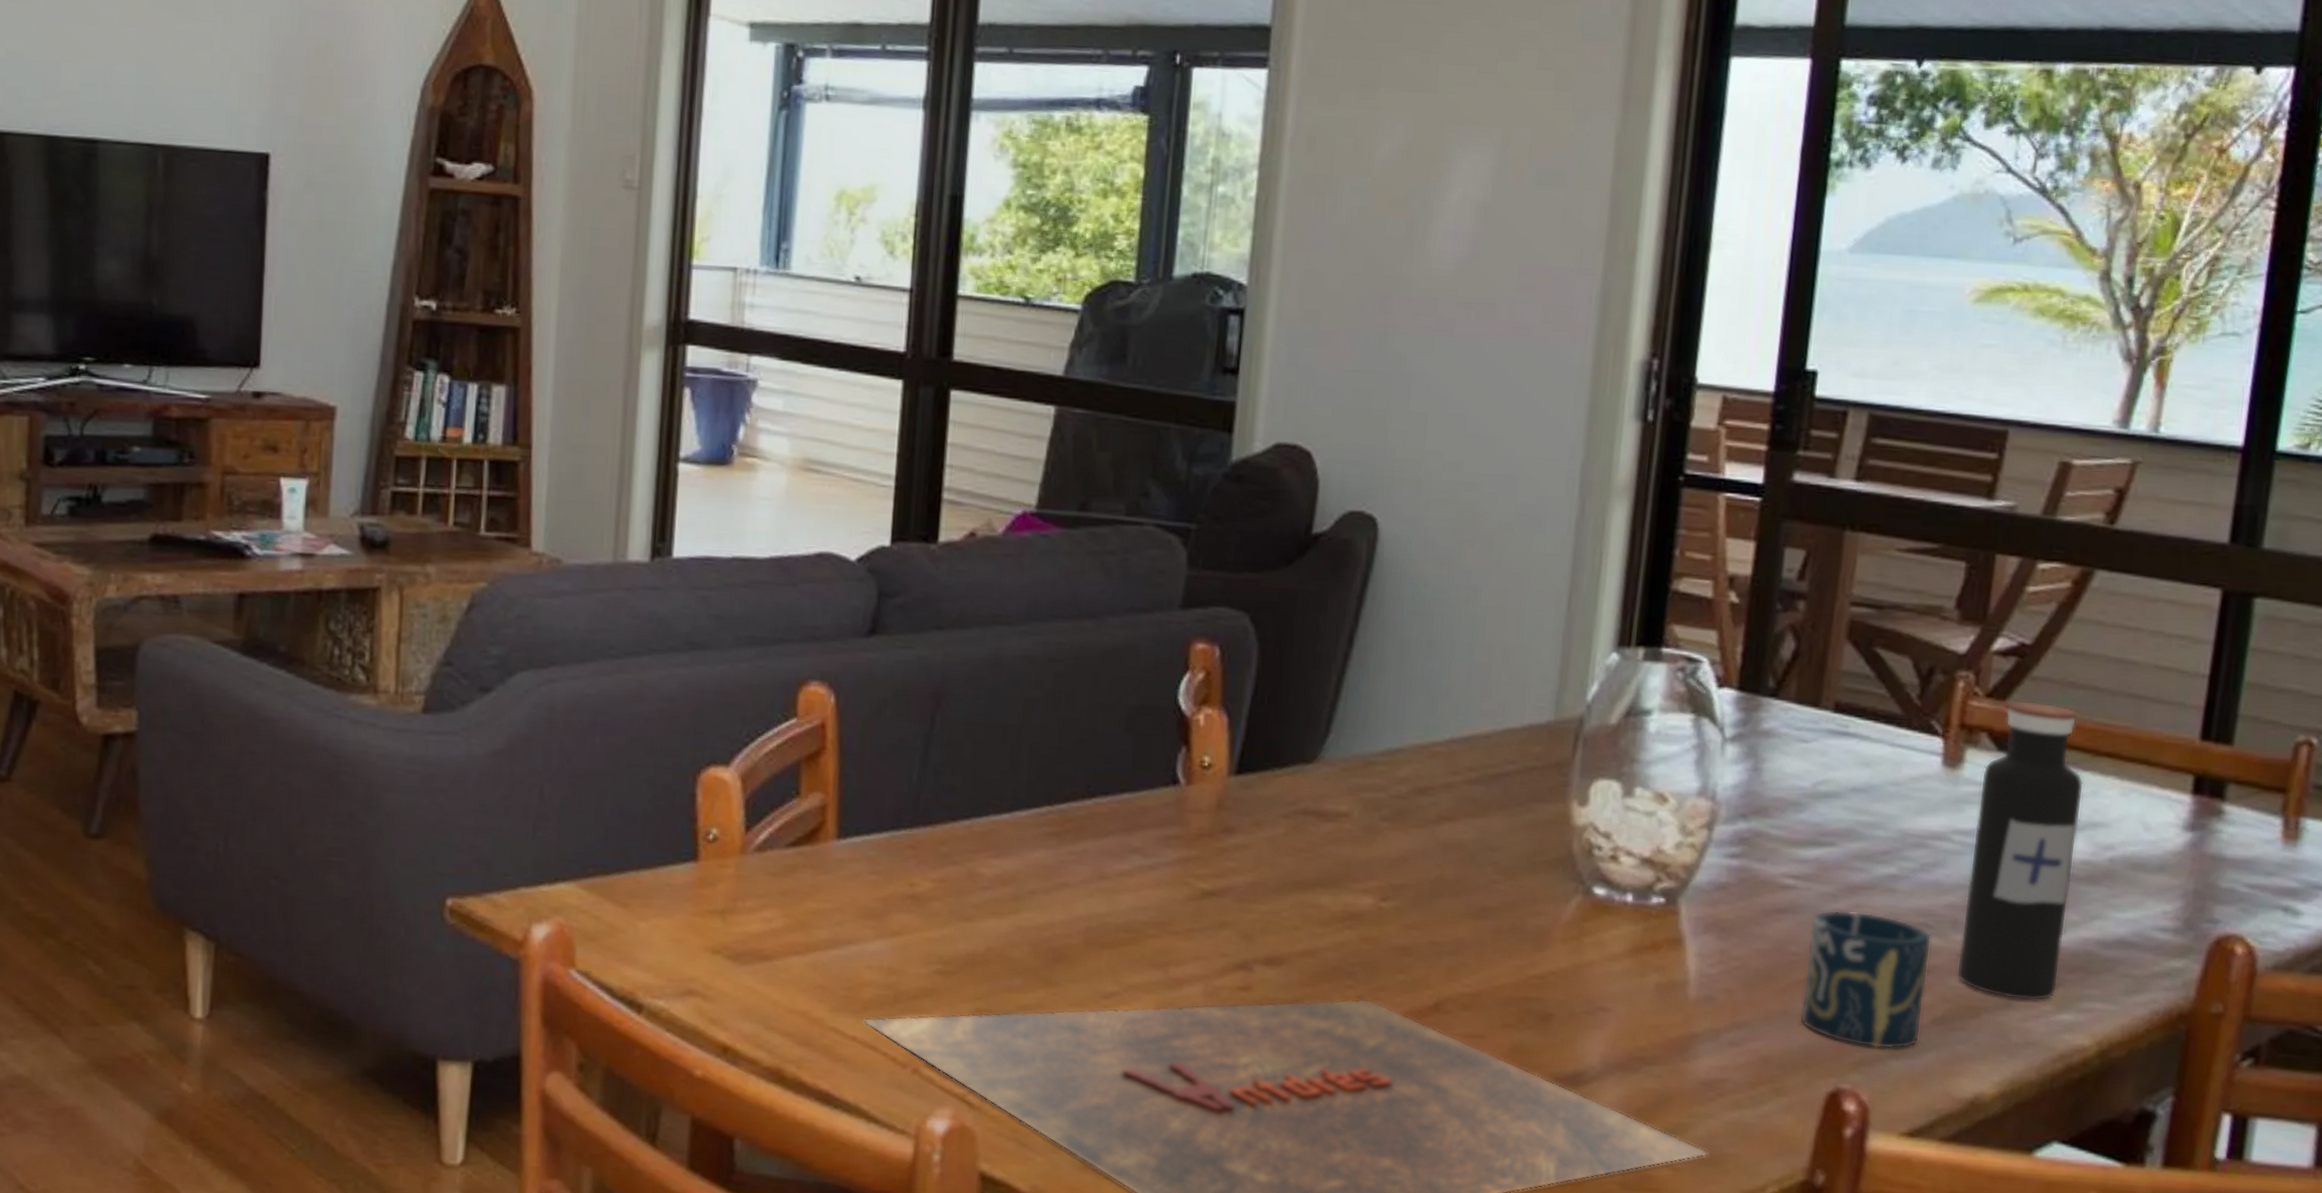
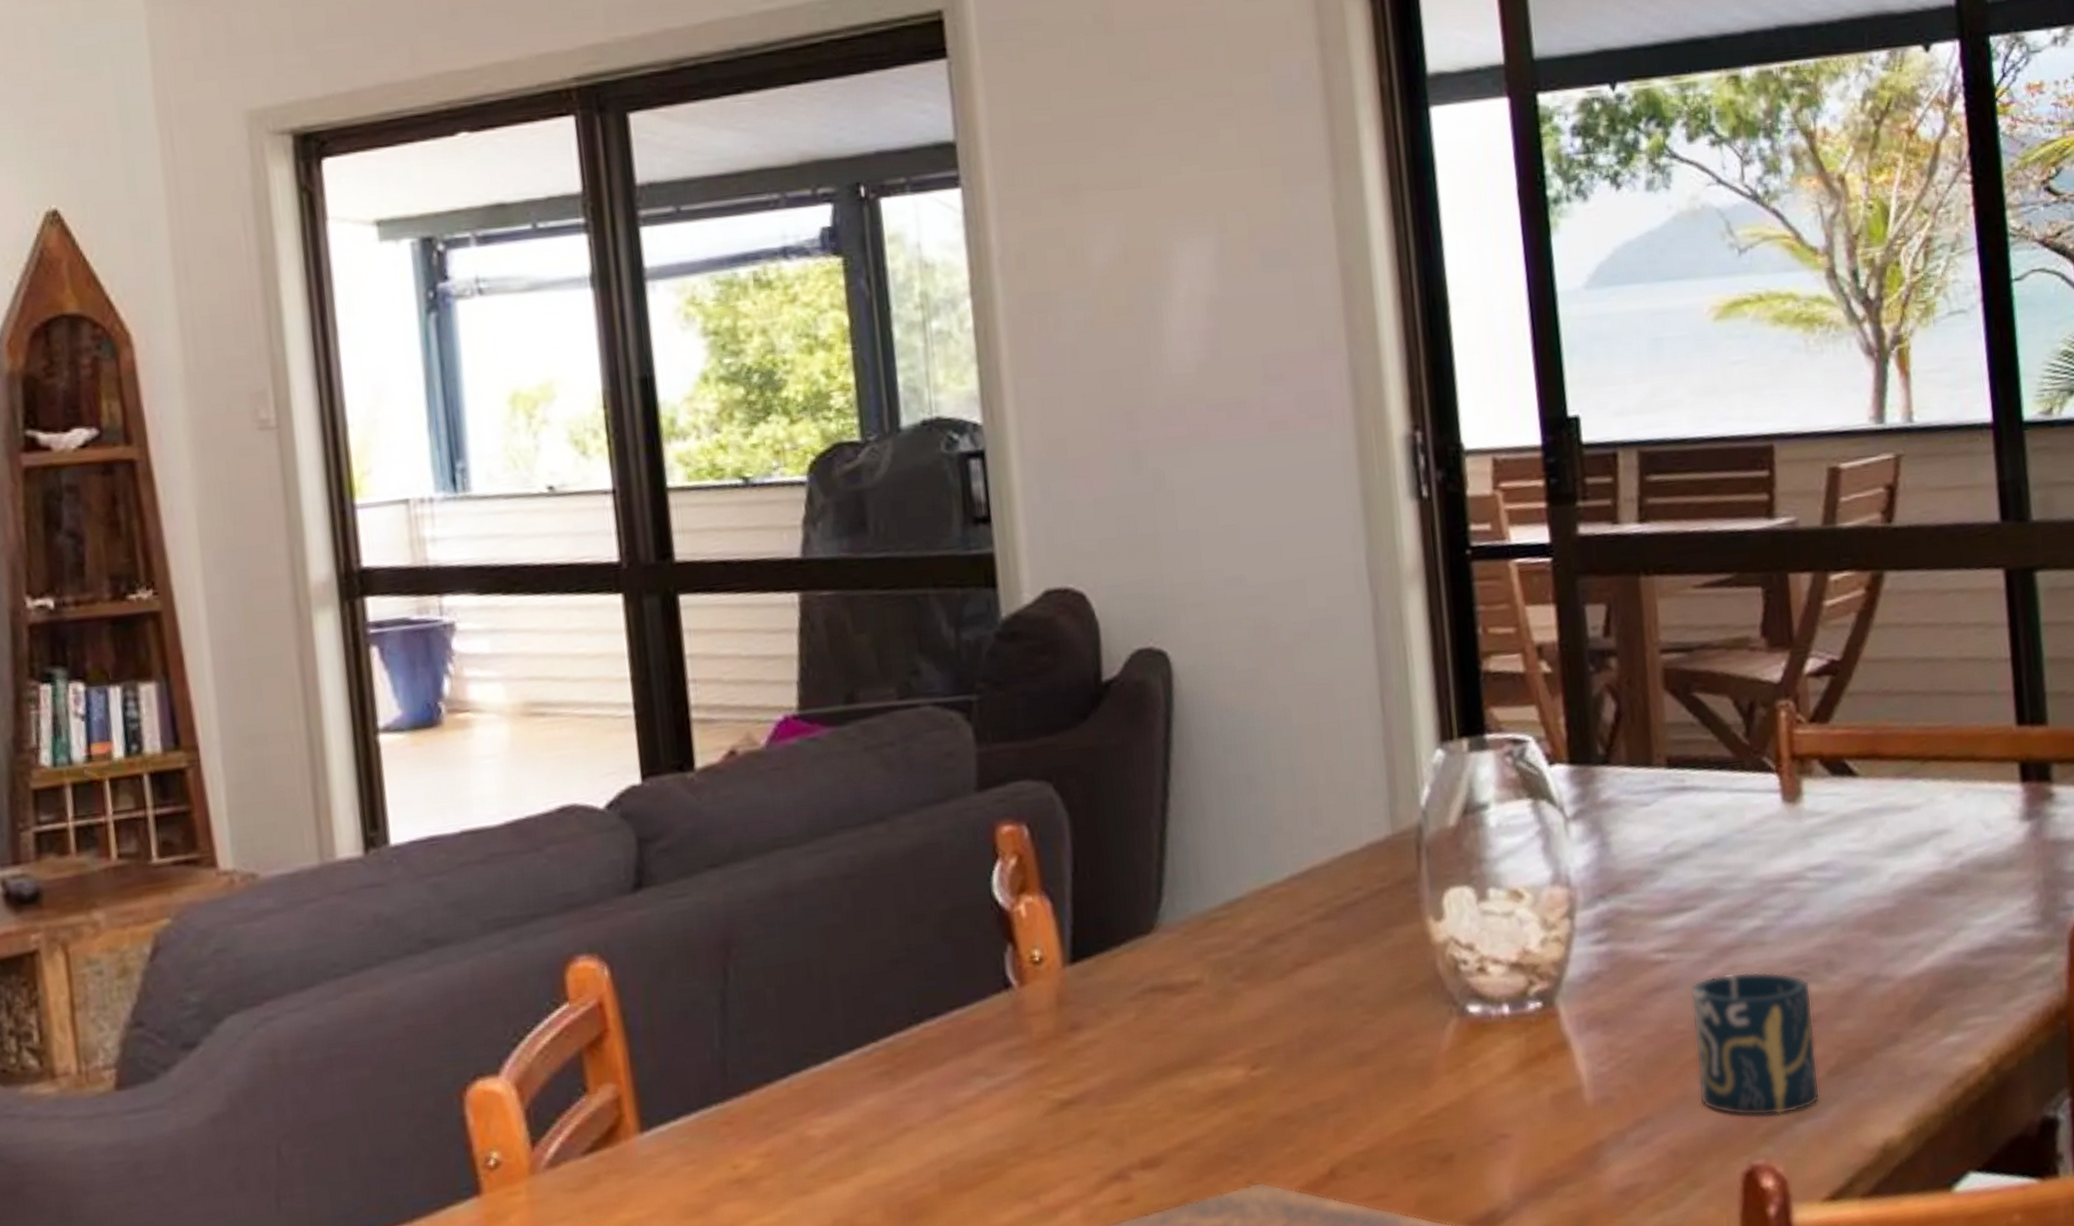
water bottle: present [1957,700,2084,1001] -> none [1822,716,1939,1033]

